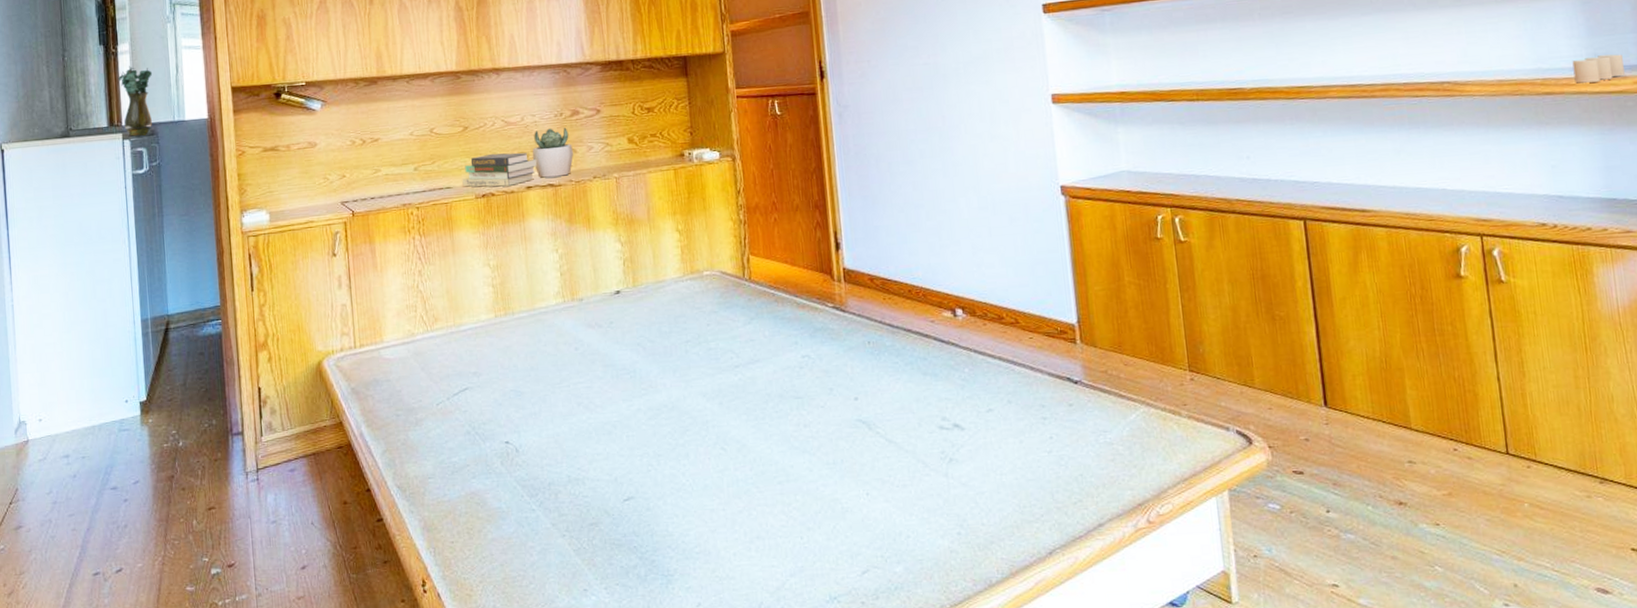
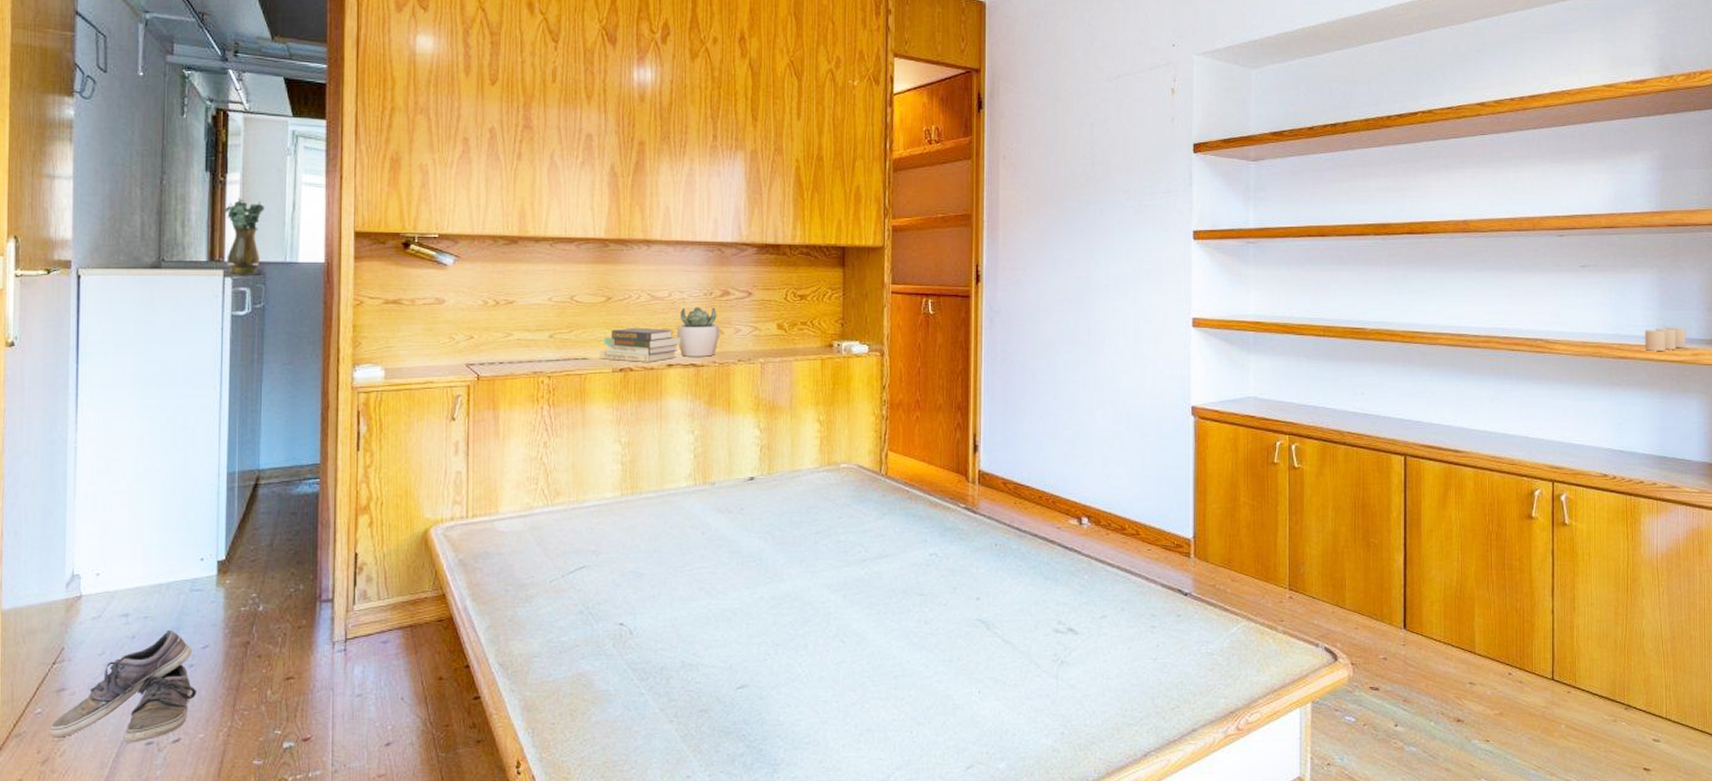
shoe: none [11,467,132,574] -> present [49,629,196,743]

